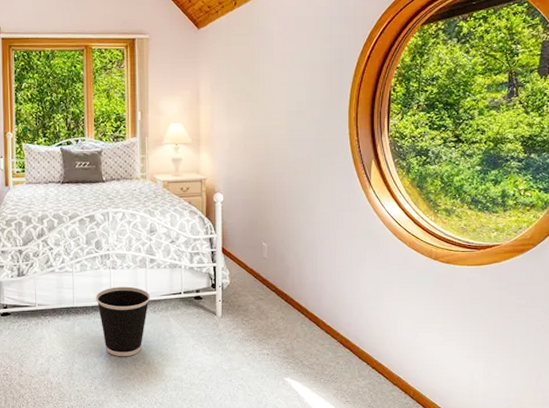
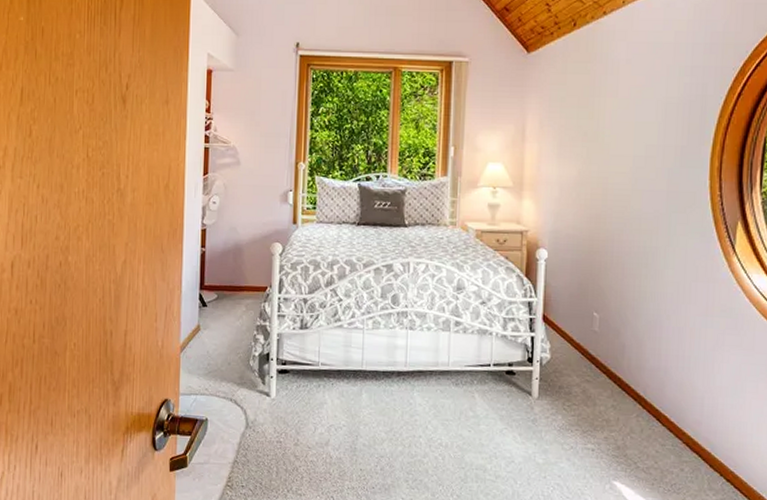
wastebasket: present [96,286,151,357] -> none [388,350,453,436]

